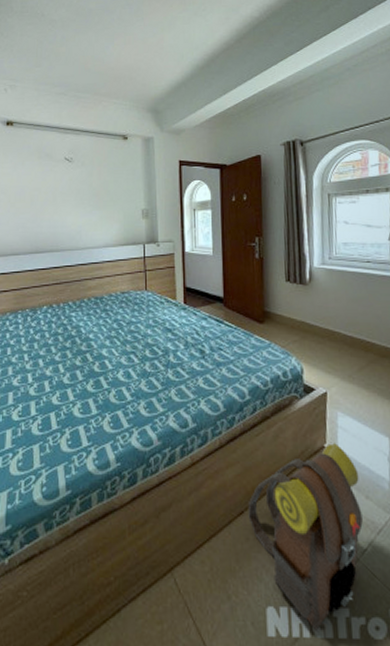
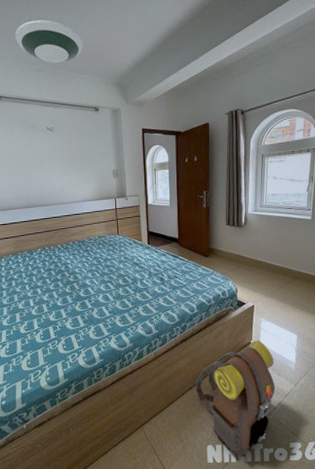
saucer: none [36,40,113,86] -> present [15,20,83,63]

